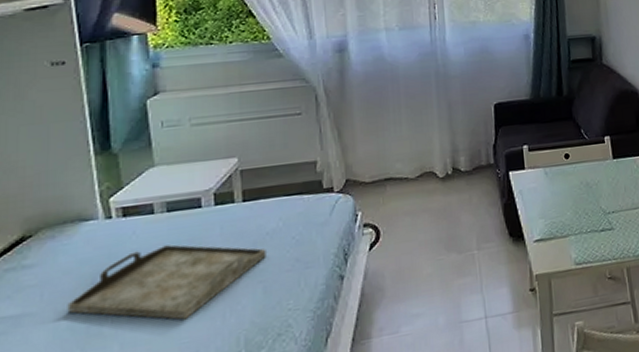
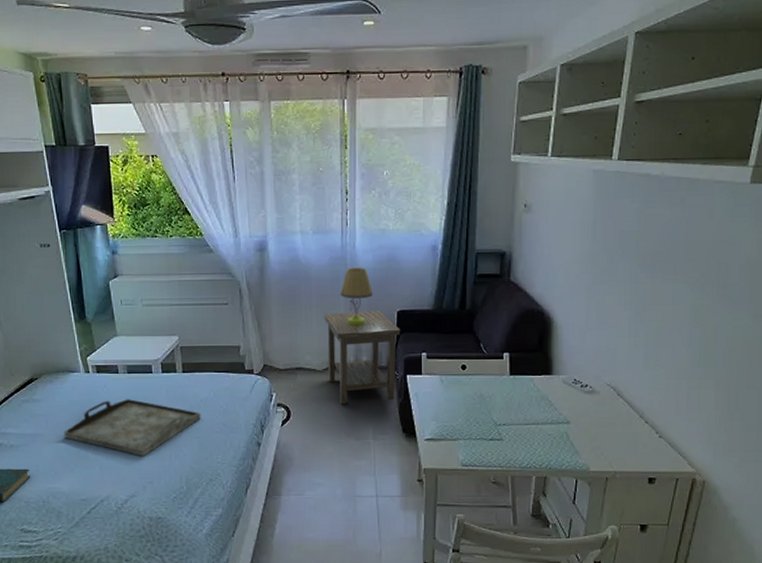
side table: none [415,106,499,215] -> present [324,311,400,405]
table lamp: none [431,62,467,124] -> present [340,268,373,326]

